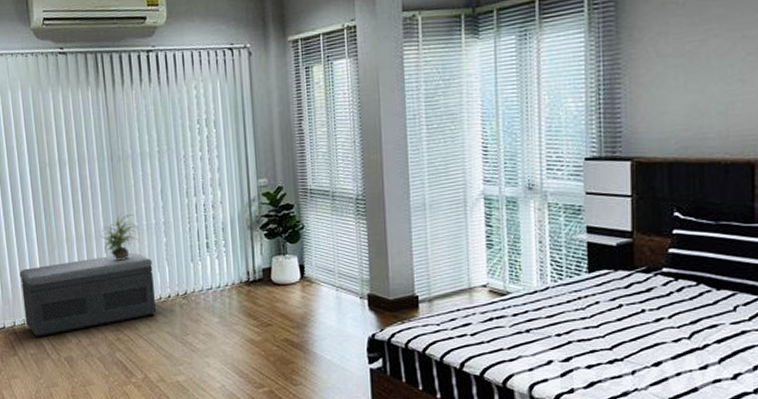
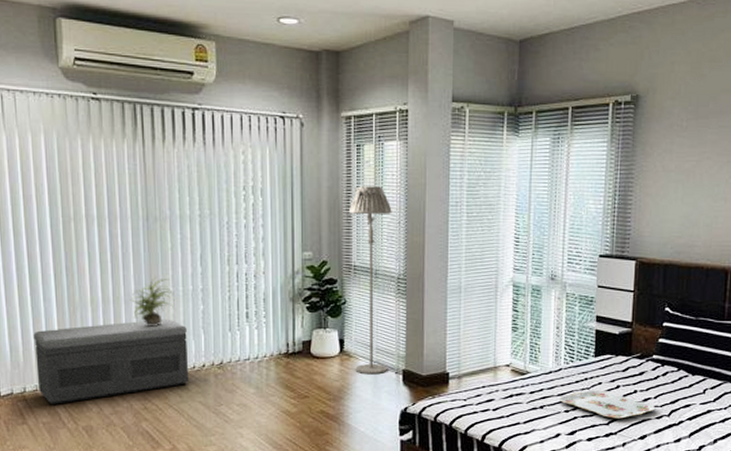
floor lamp: none [302,106,351,301] -> present [350,186,392,375]
serving tray: none [549,310,671,343] -> present [560,390,656,419]

